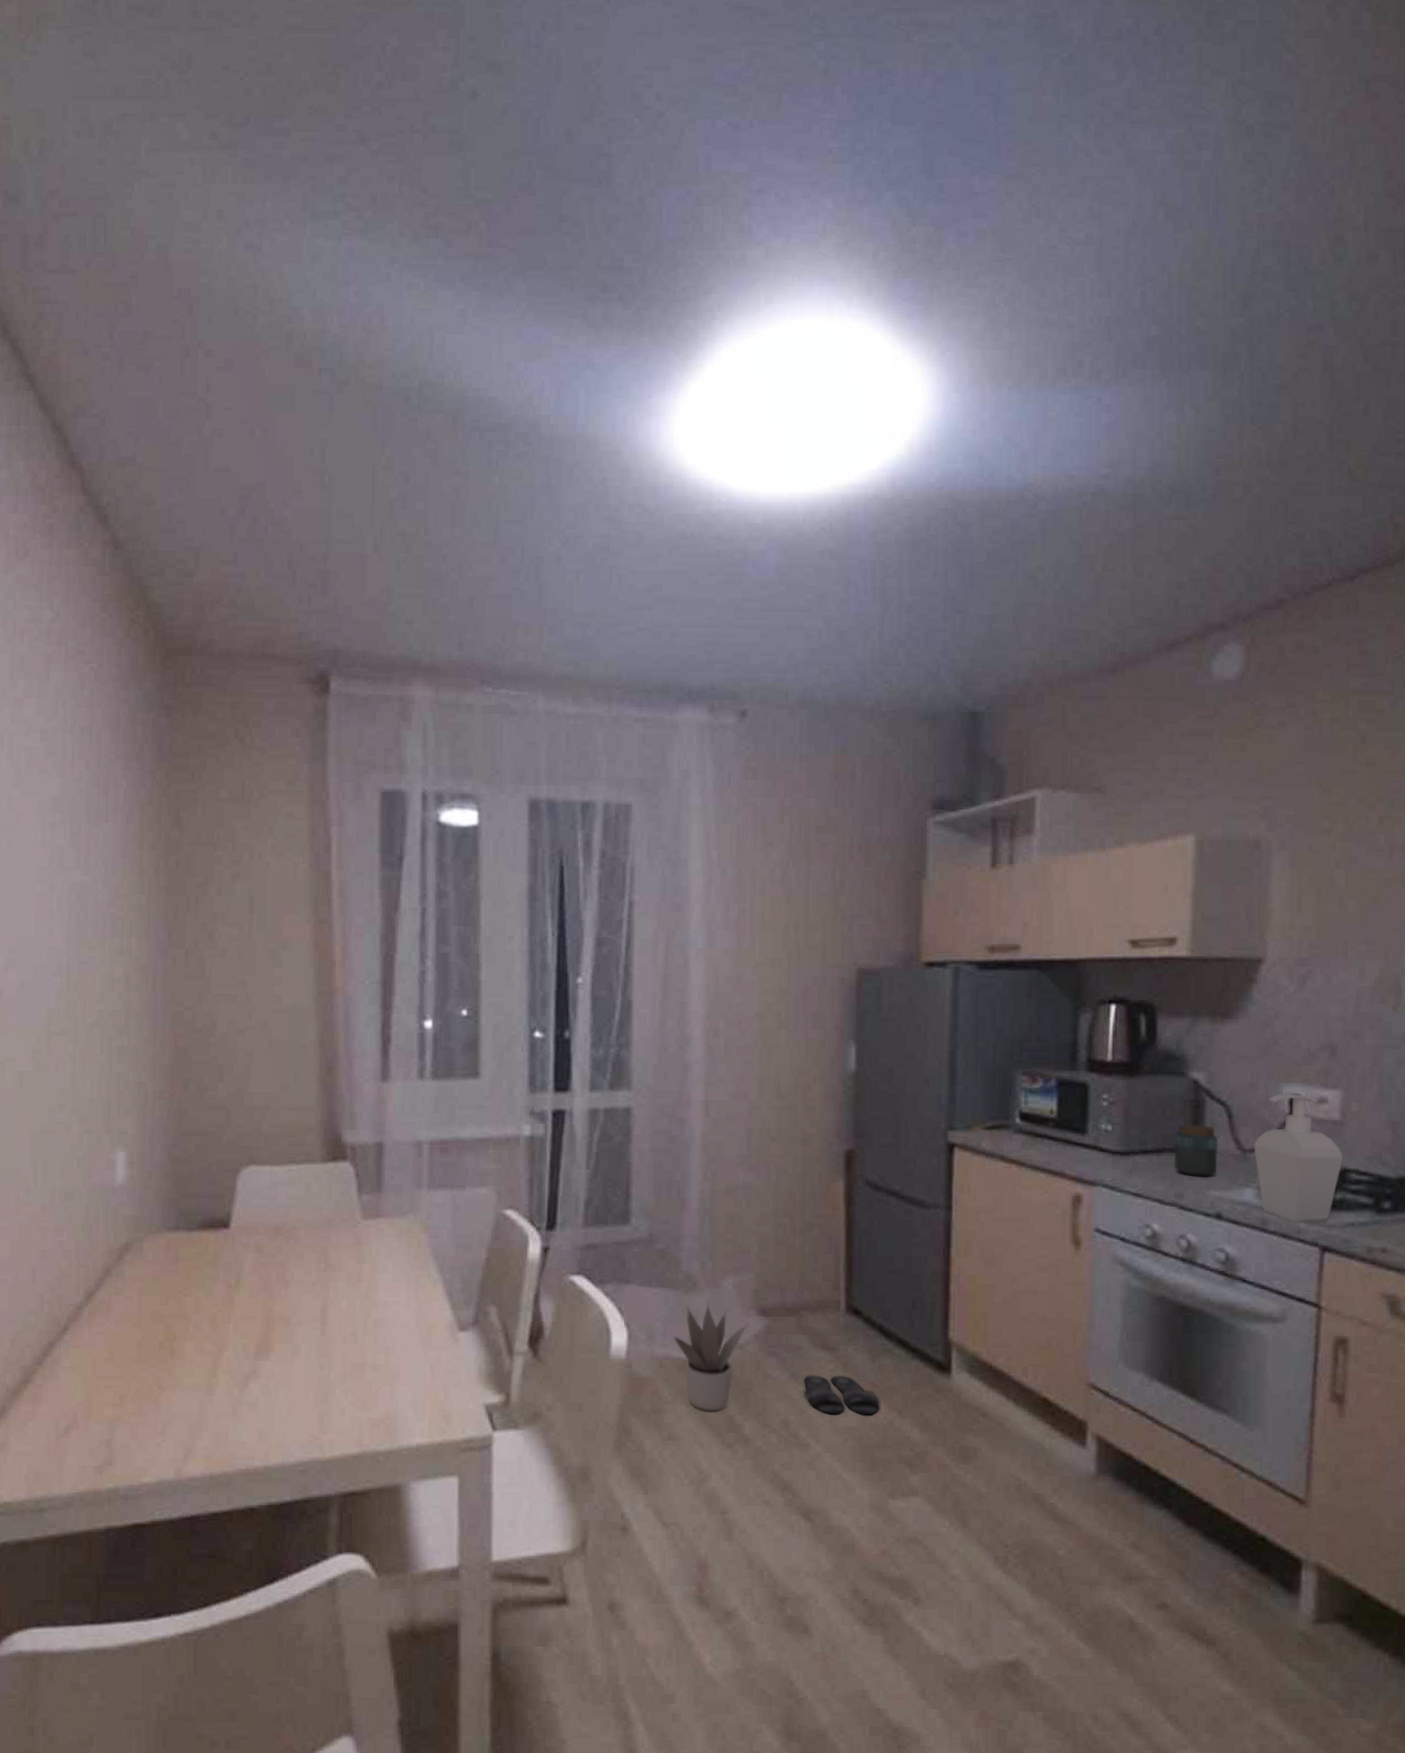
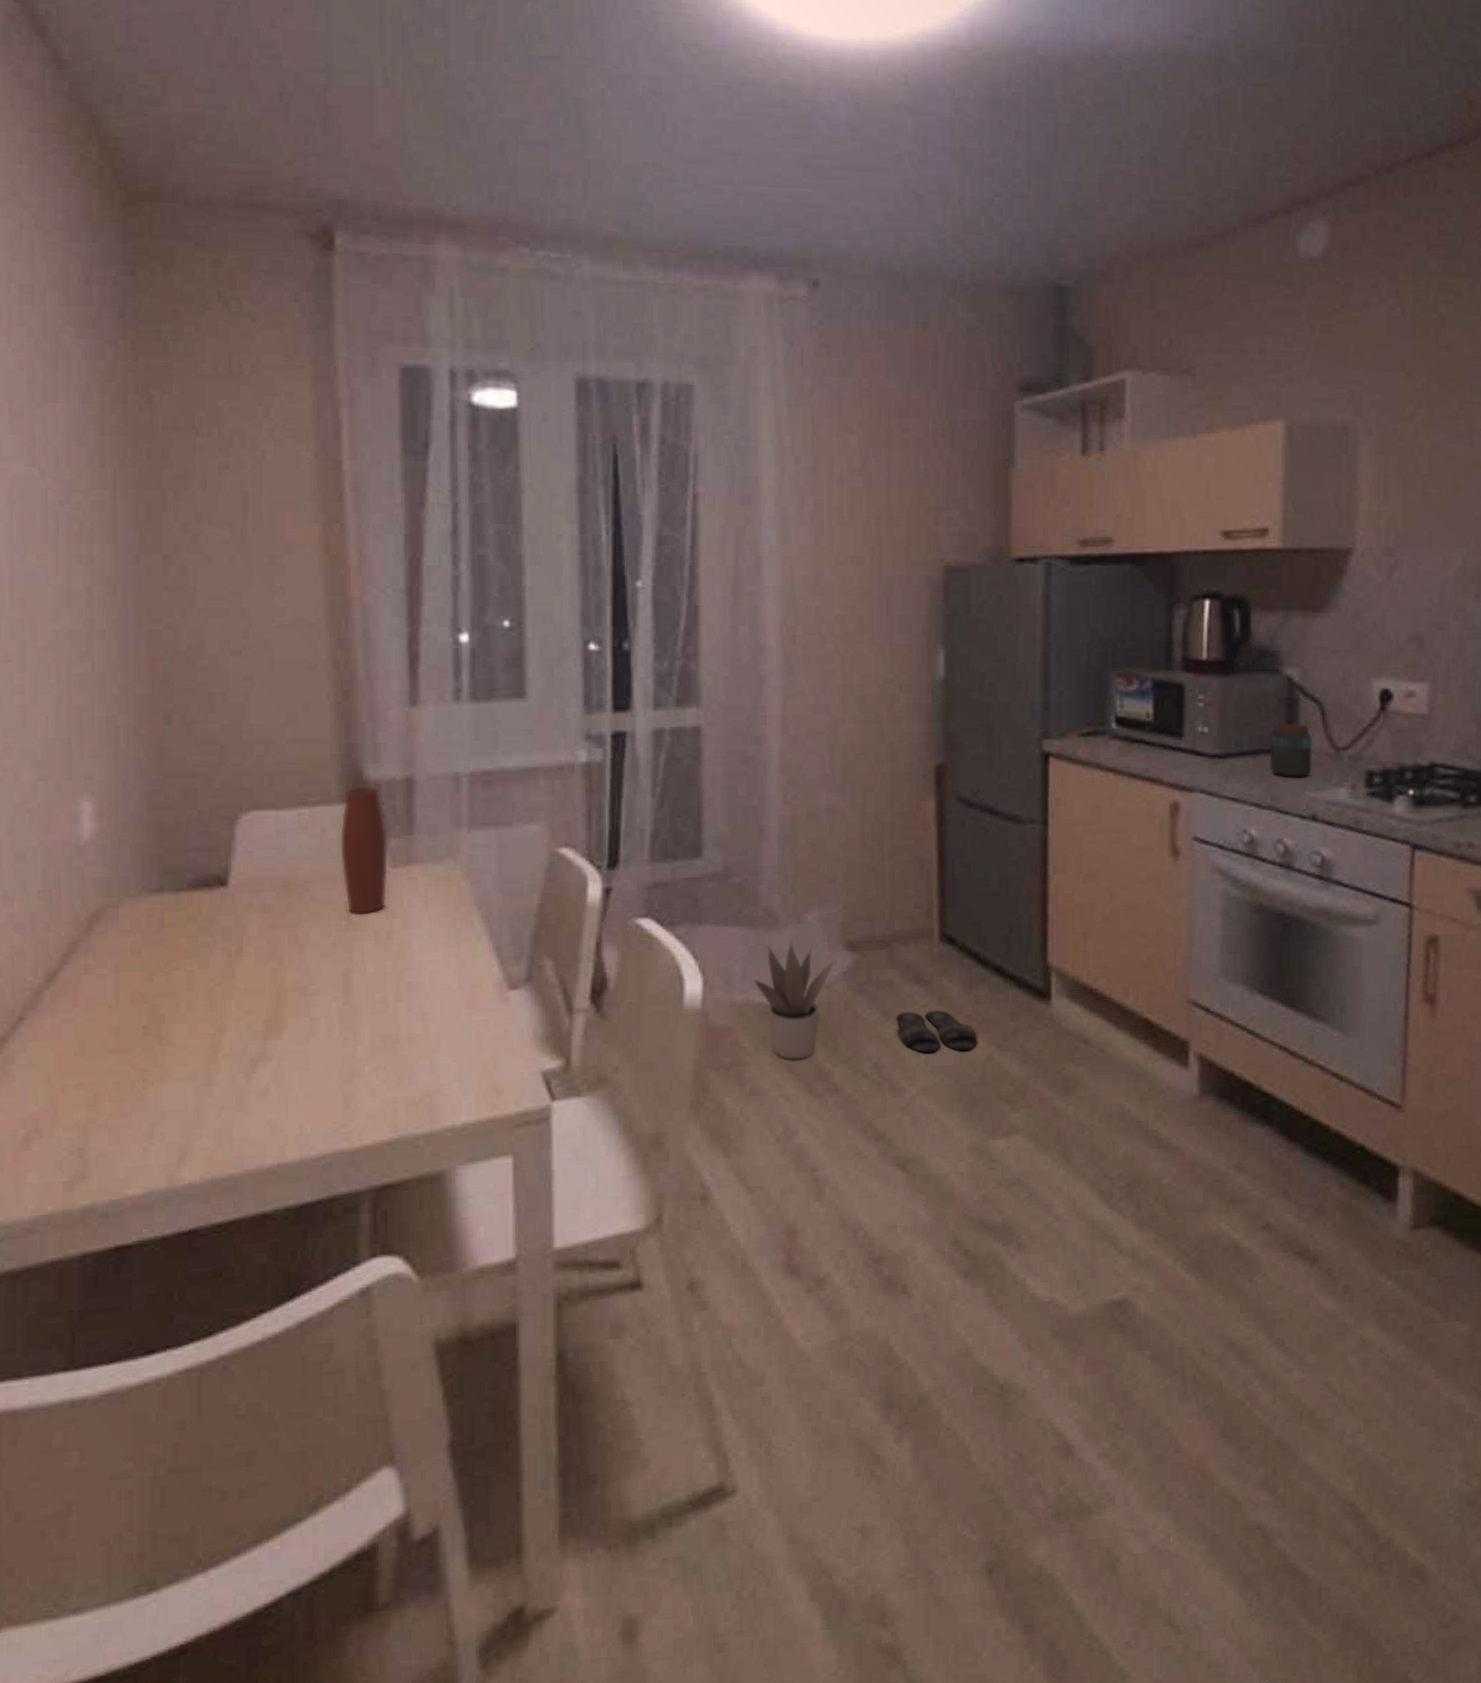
vase: none [320,1148,362,1259] -> present [339,786,389,916]
soap bottle: present [1254,1092,1344,1224] -> none [1346,686,1432,822]

